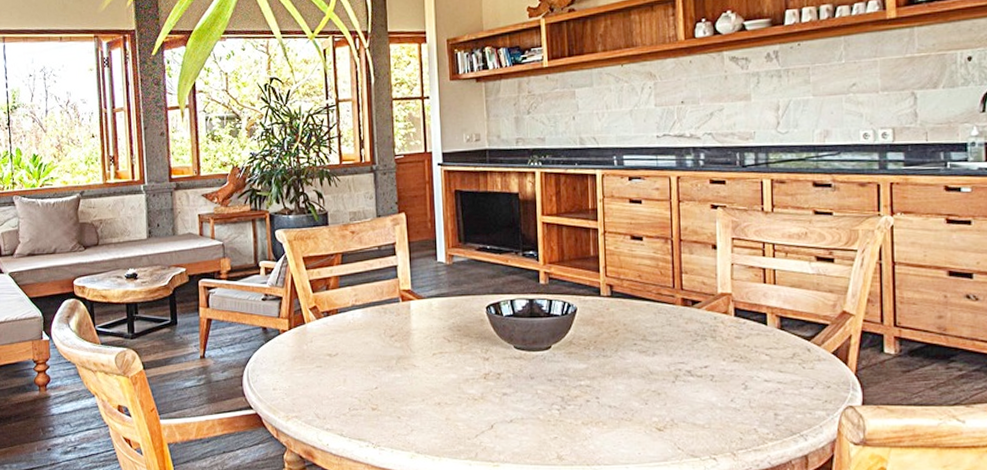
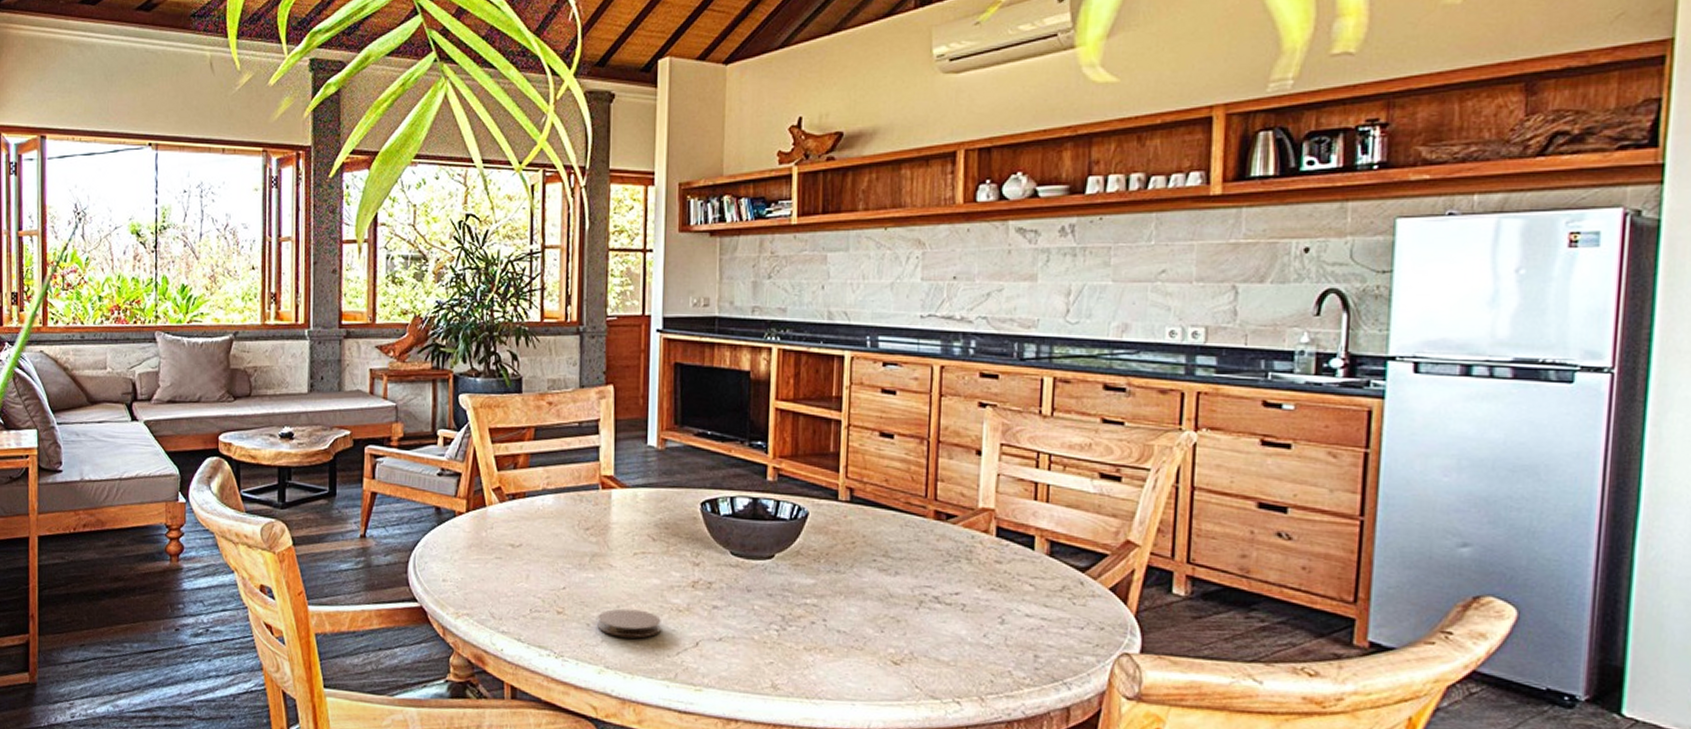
coaster: none [406,401,461,426] -> present [597,608,661,638]

